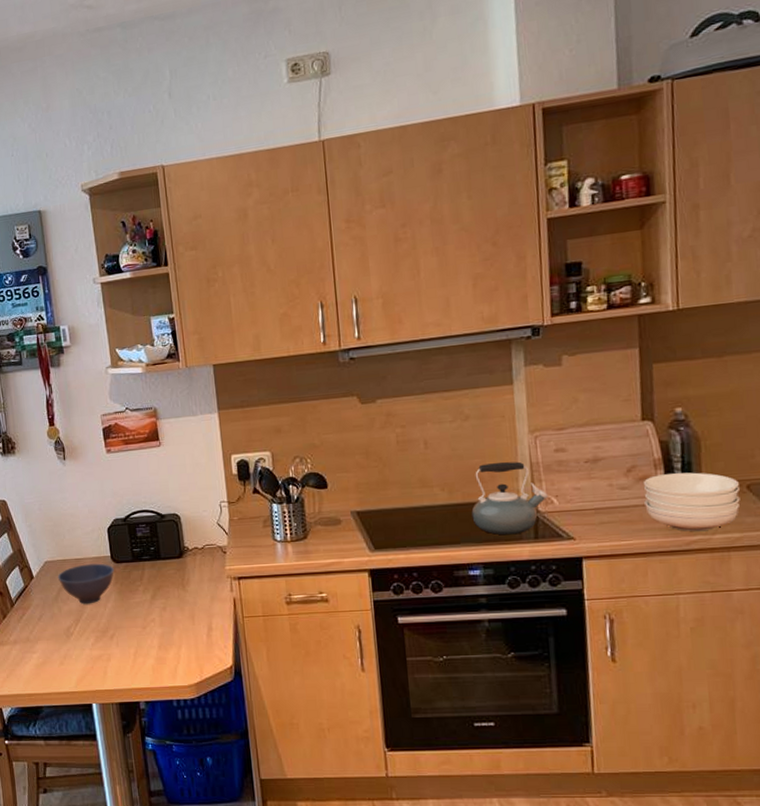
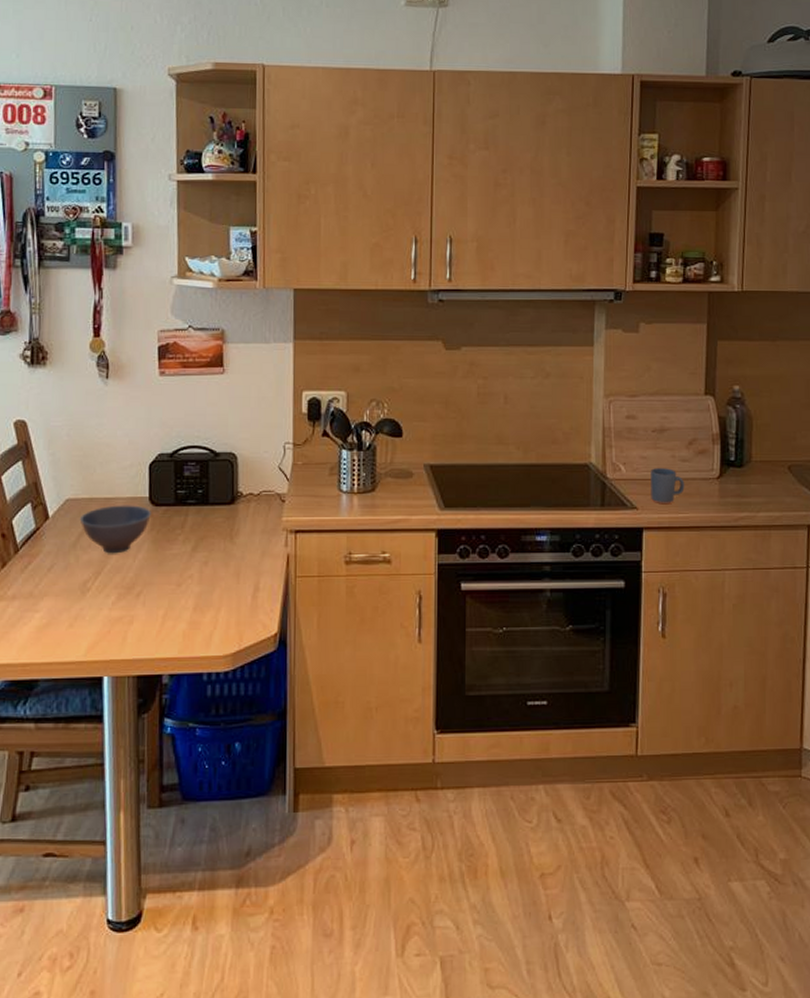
kettle: present [471,461,549,535] -> none [544,425,618,501]
mug: none [586,496,626,533] -> present [651,467,685,505]
bowl: present [643,472,741,531] -> none [701,450,783,507]

